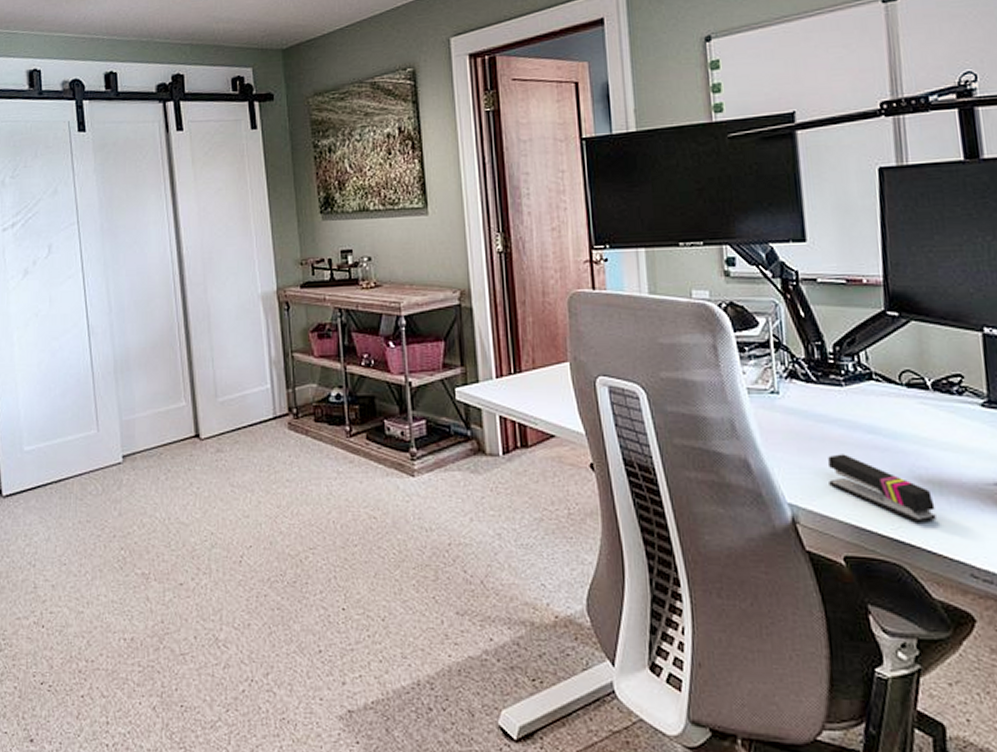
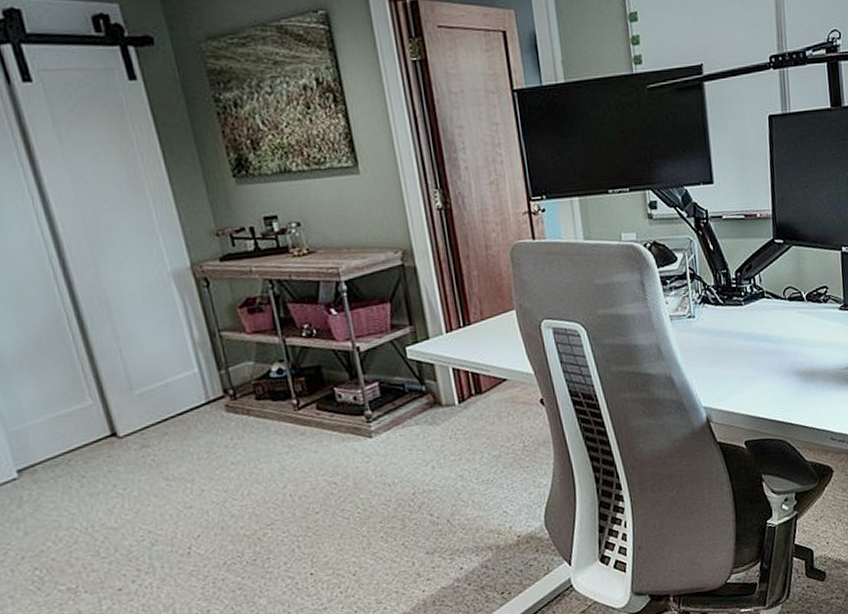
stapler: present [828,454,936,523] -> none [733,360,809,407]

